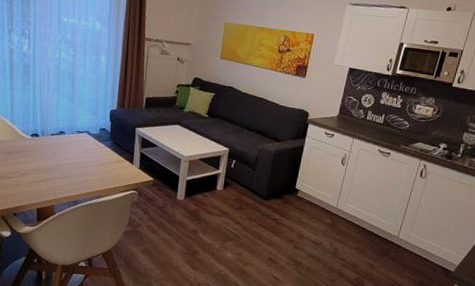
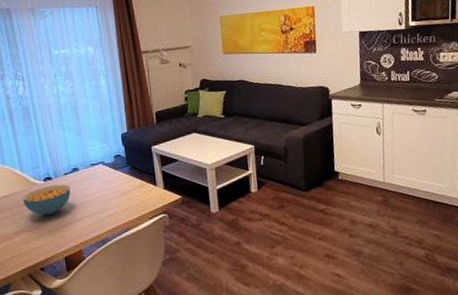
cereal bowl: none [8,141,55,169] -> present [22,184,71,216]

